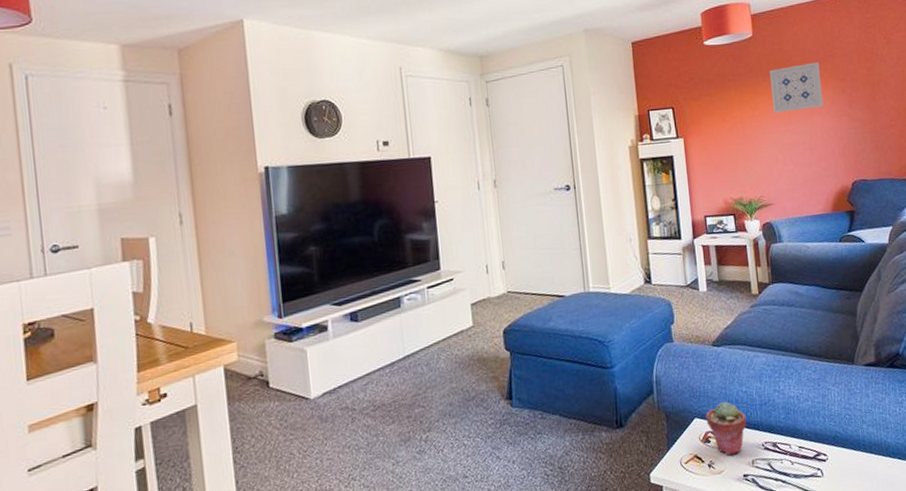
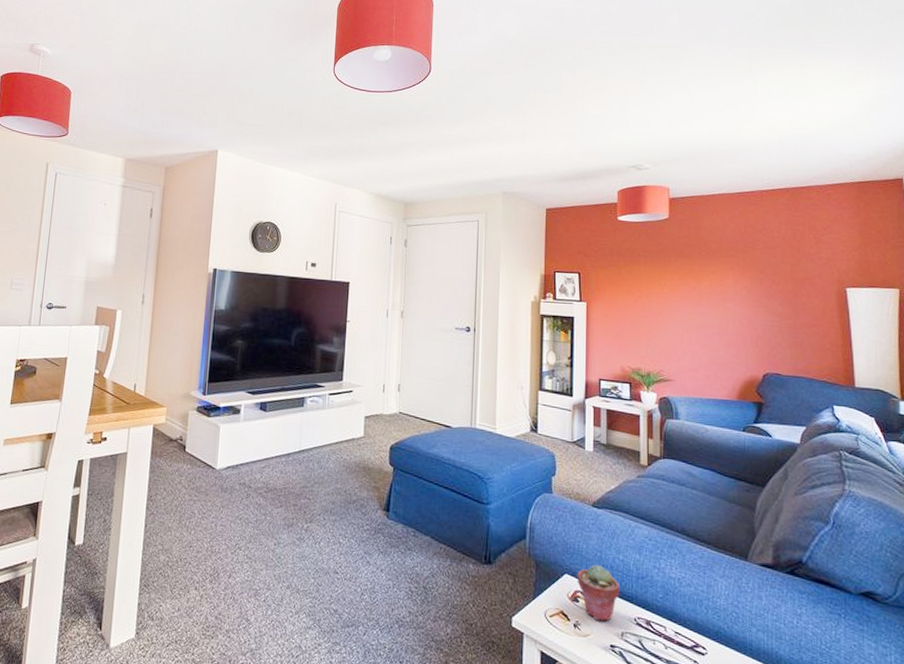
wall art: present [769,61,824,113] -> none [683,250,739,295]

